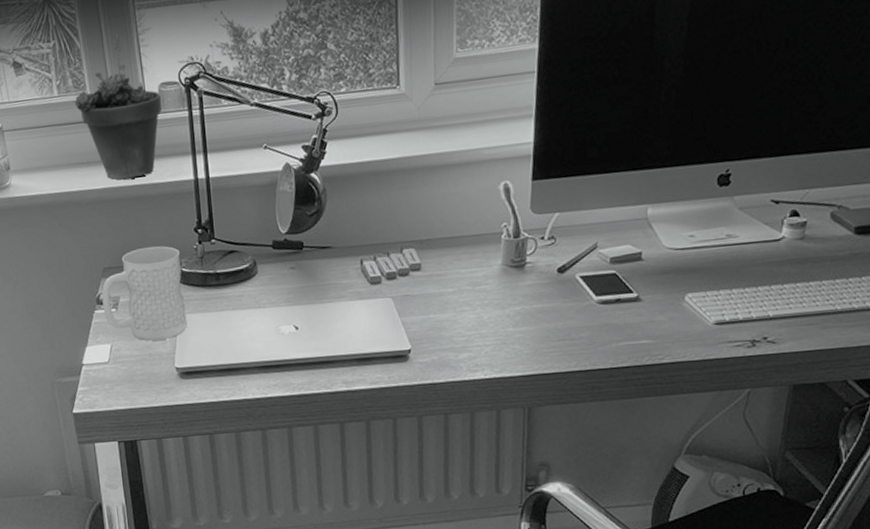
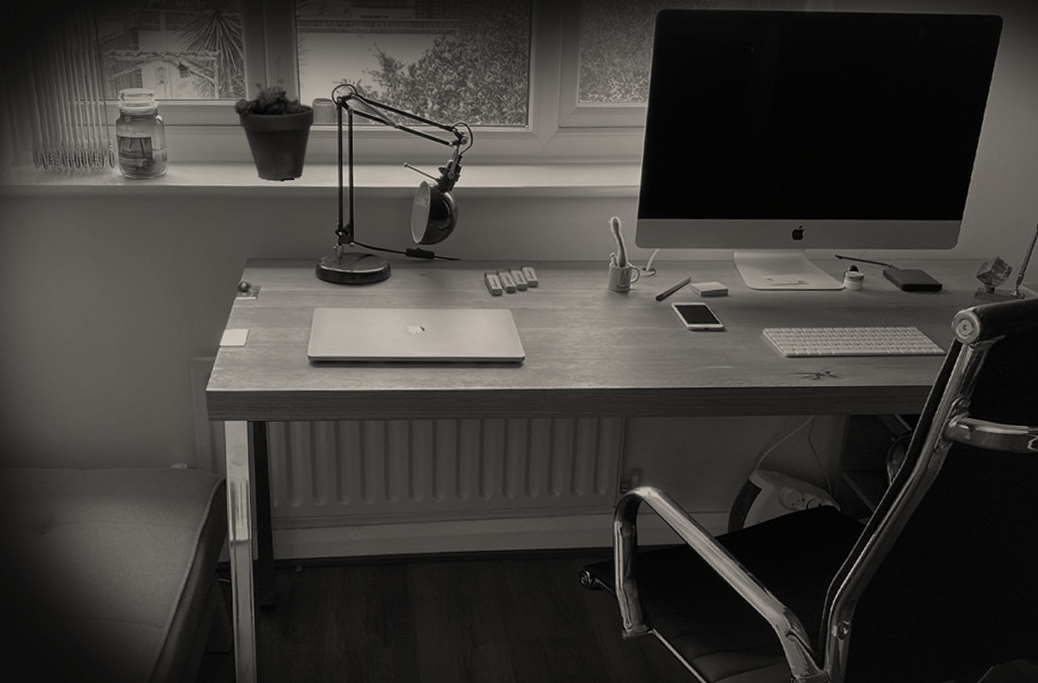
mug: present [101,246,187,341] -> none [244,243,322,329]

